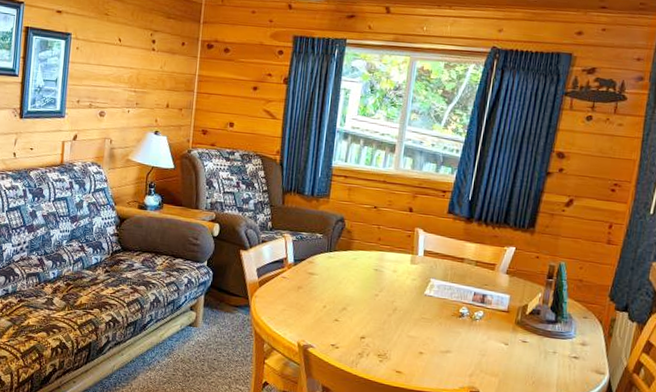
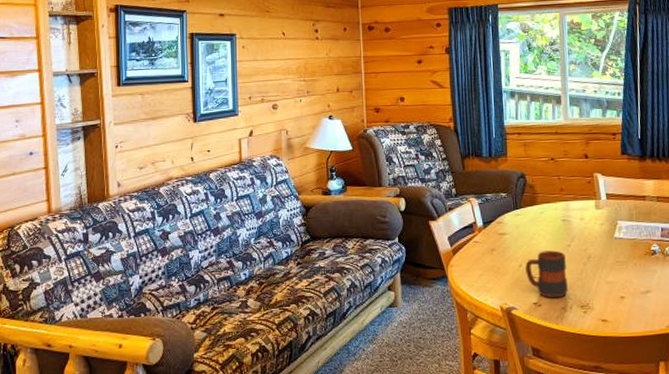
mug: none [328,296,371,344] -> present [525,250,568,298]

